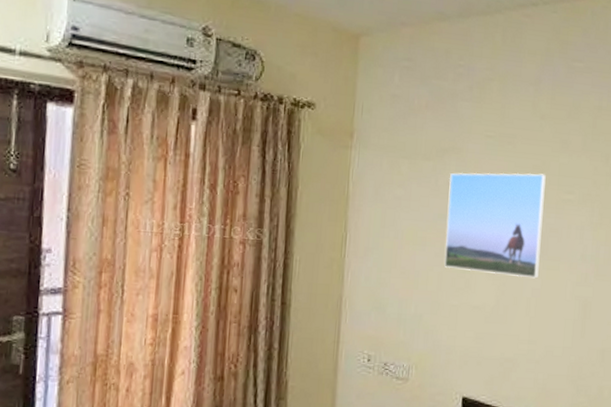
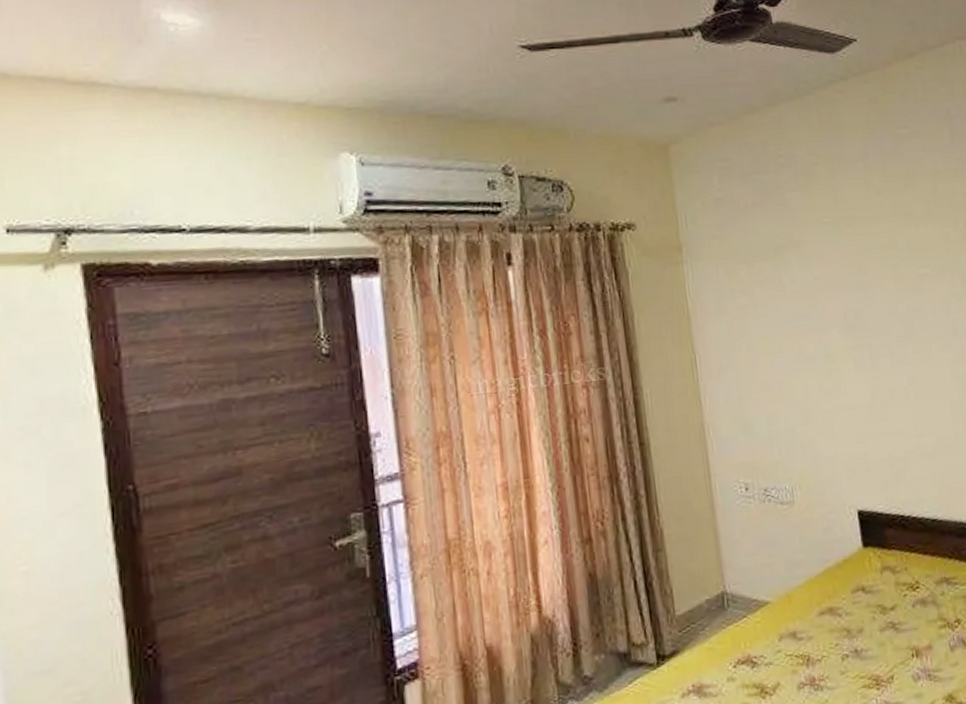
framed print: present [444,172,546,279] -> none [792,251,912,372]

